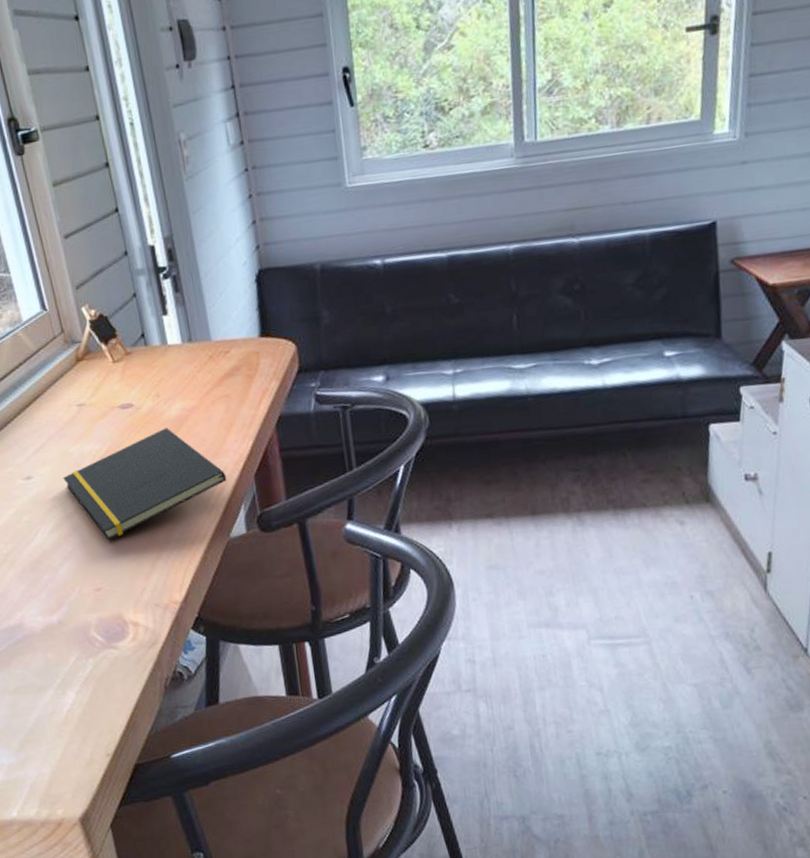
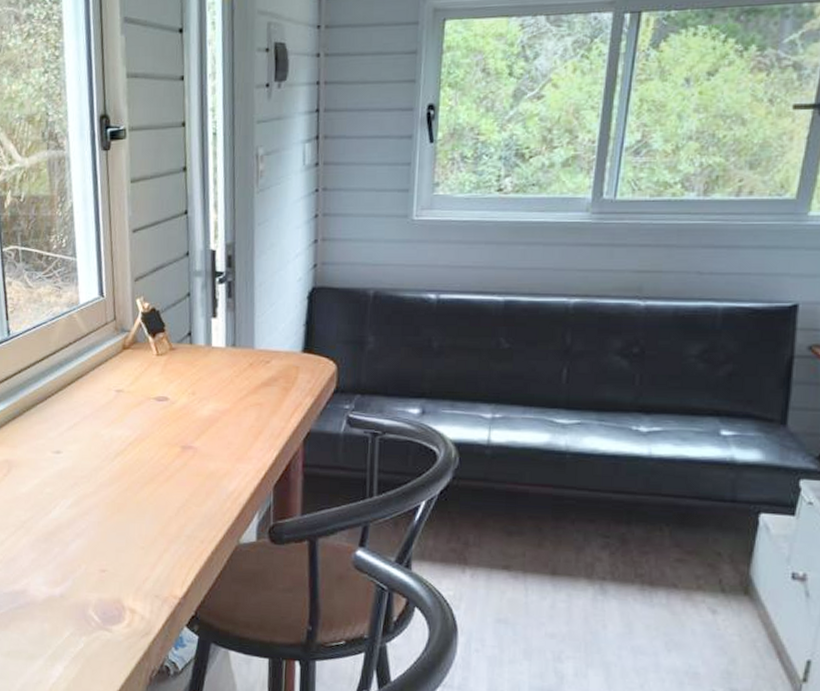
notepad: present [63,427,227,541] -> none [90,425,246,525]

